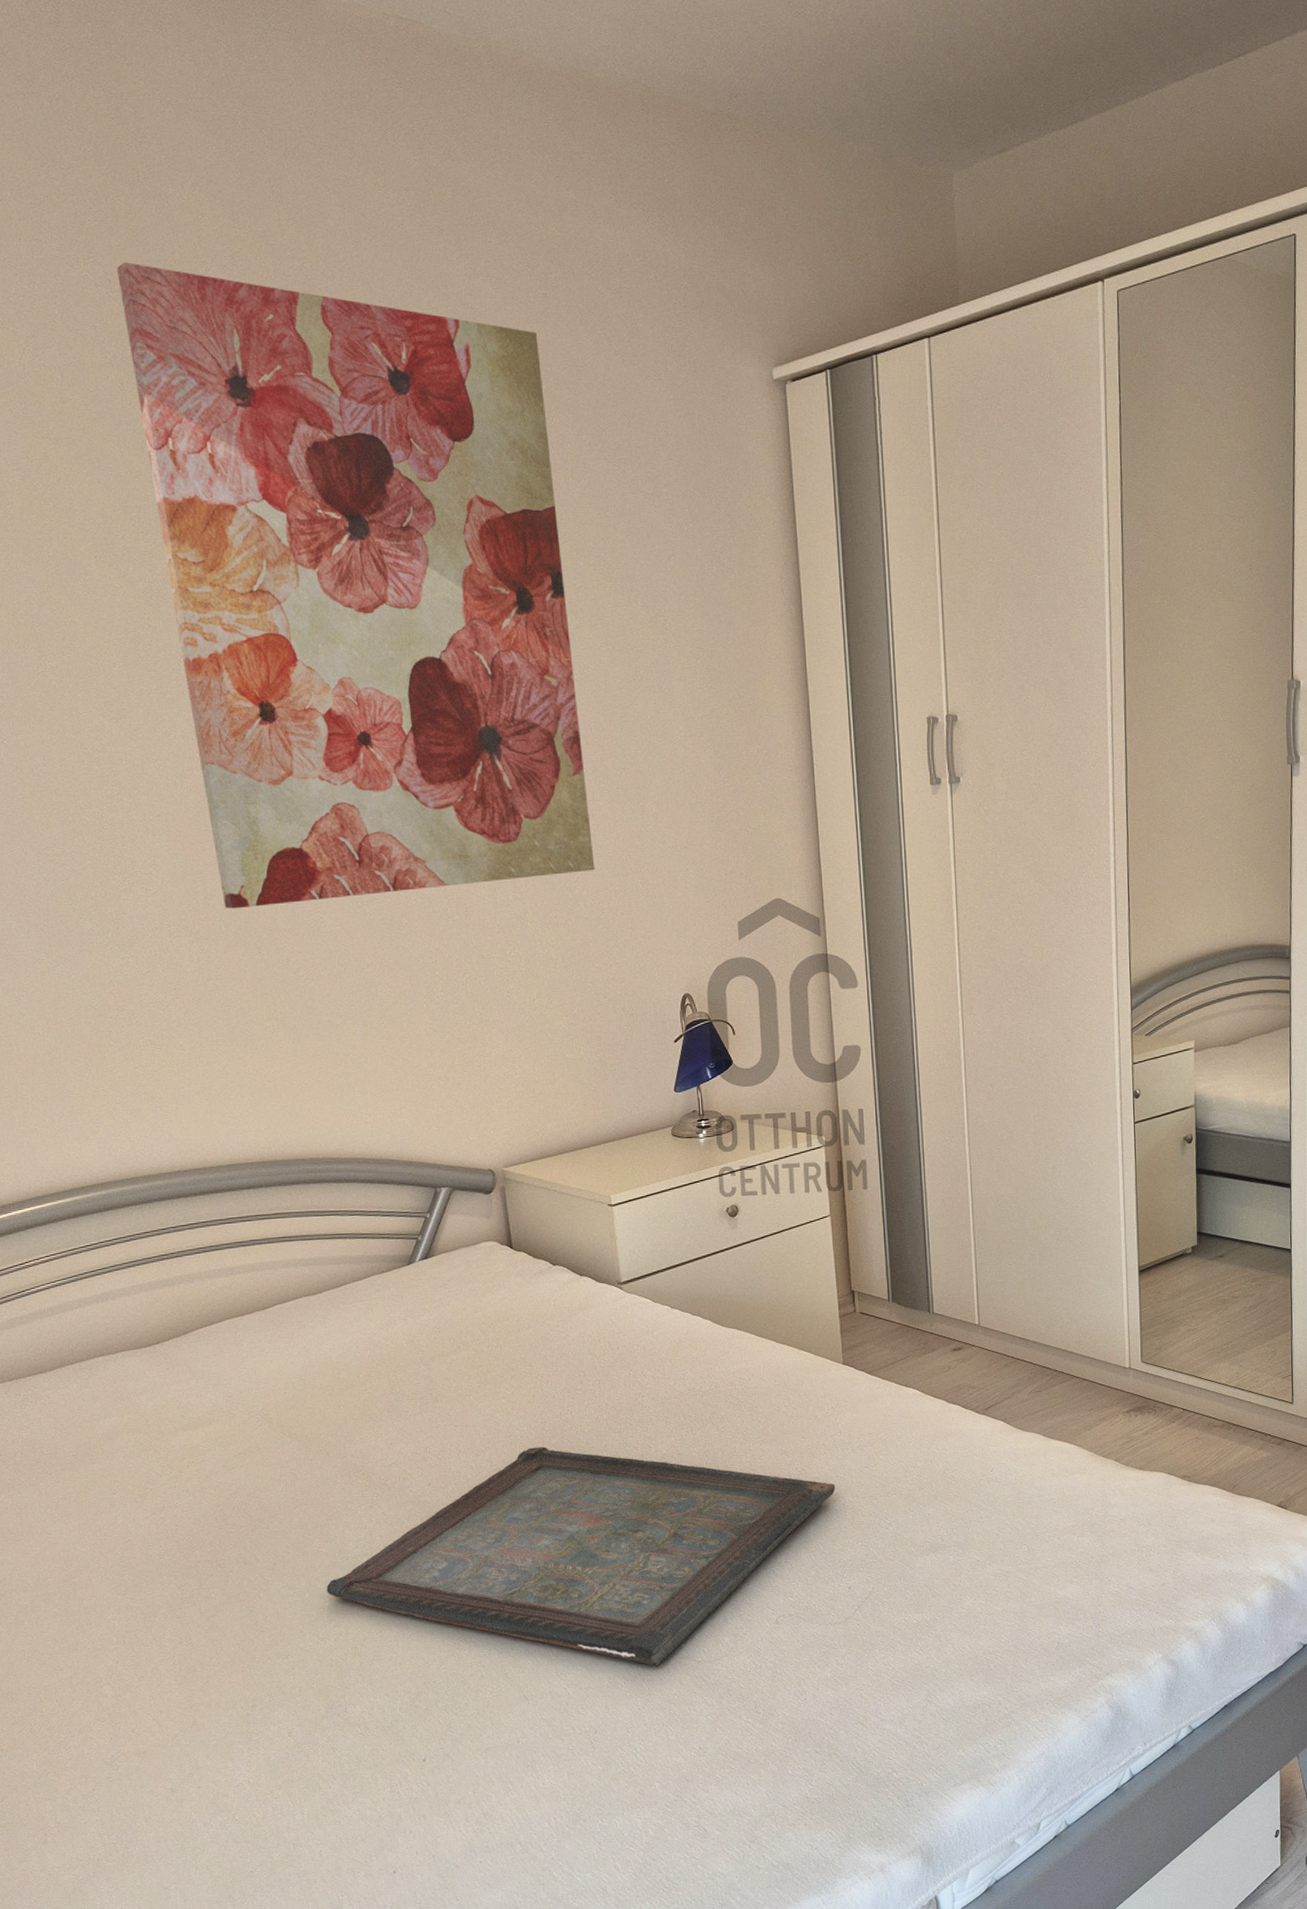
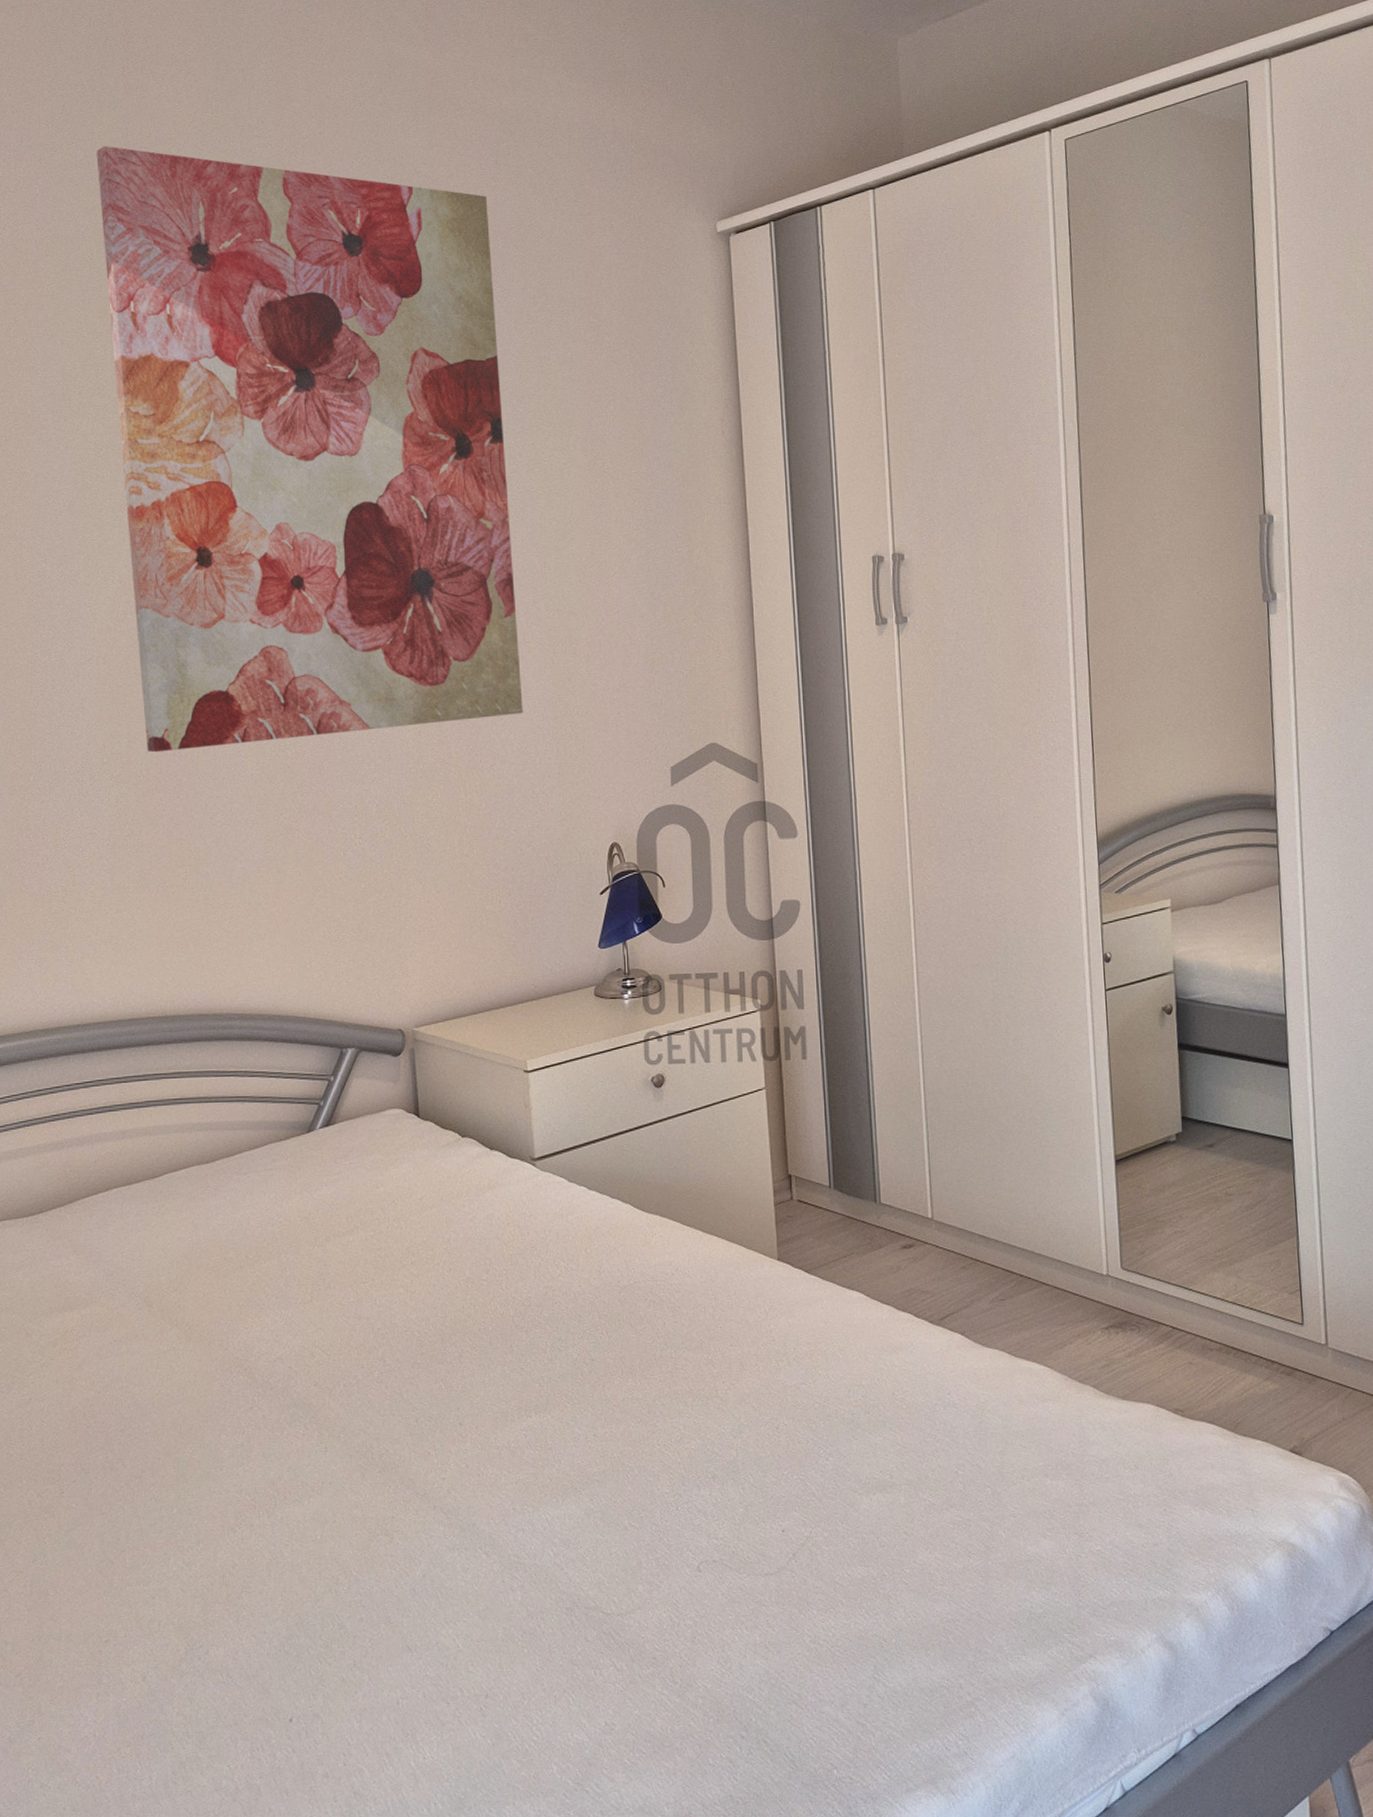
serving tray: present [326,1446,836,1666] -> none [197,1345,768,1616]

